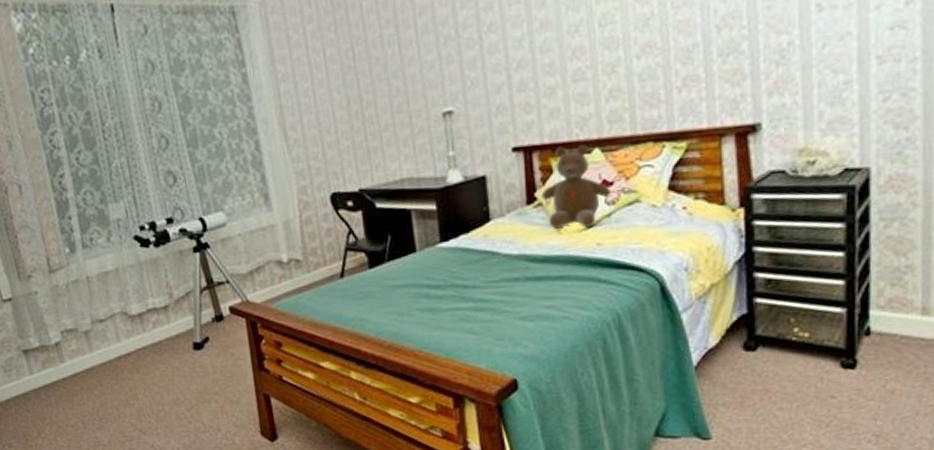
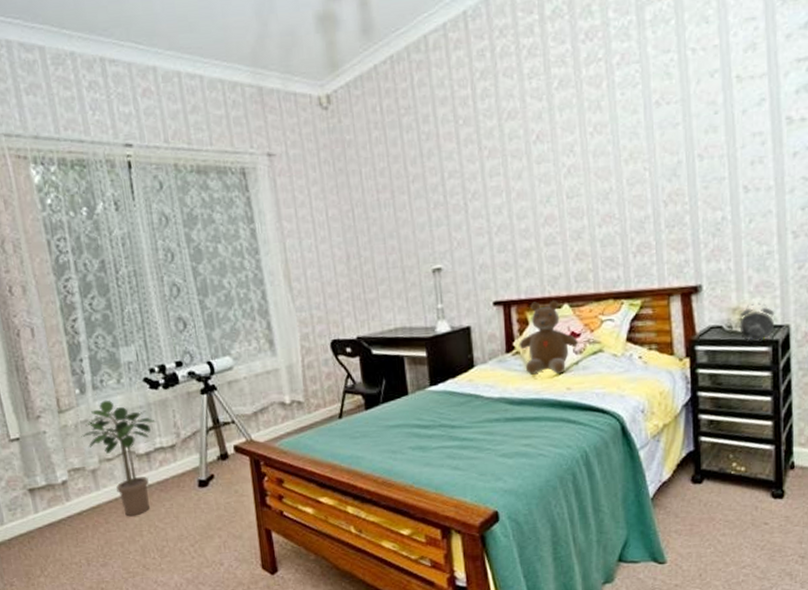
potted plant: none [72,259,148,380] -> present [81,400,156,517]
alarm clock: none [806,142,852,186] -> present [739,302,775,340]

